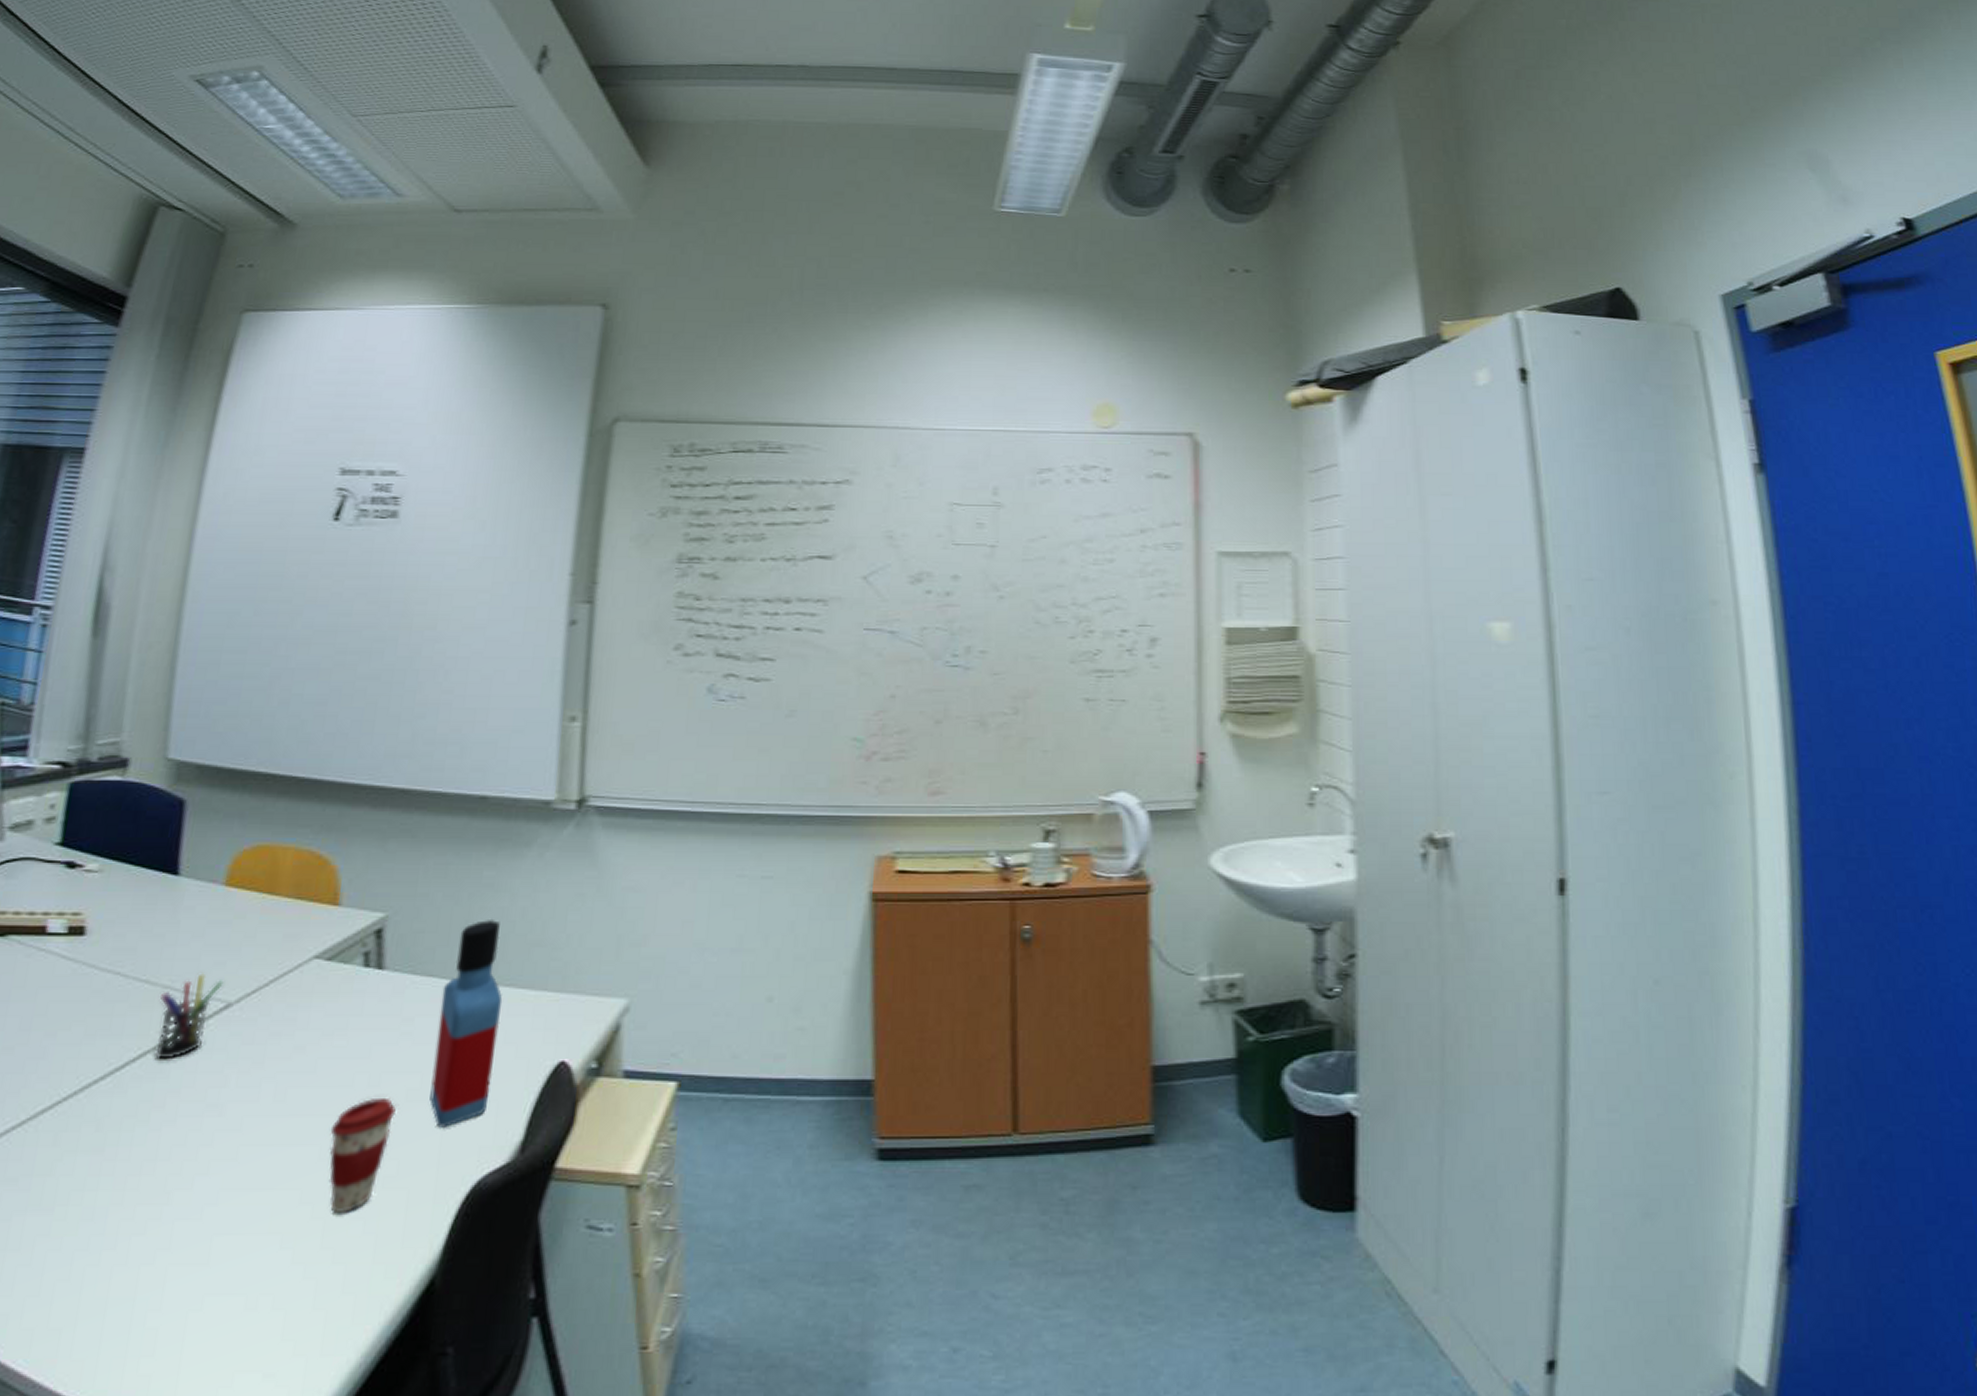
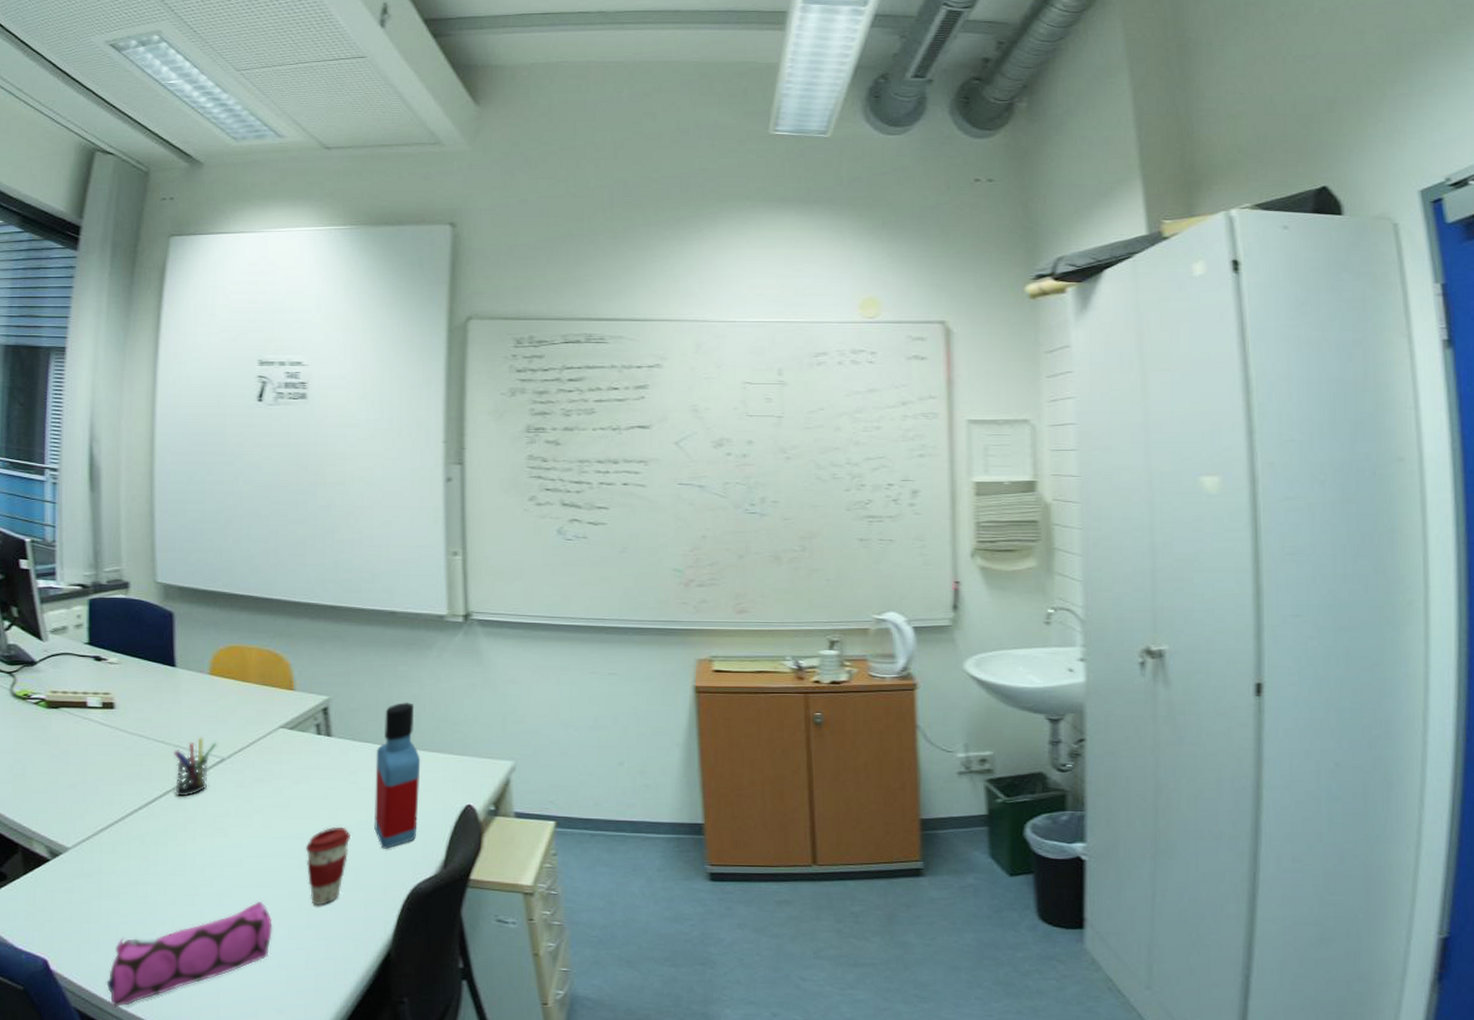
pencil case: none [16,1209,272,1381] -> present [106,901,272,1008]

